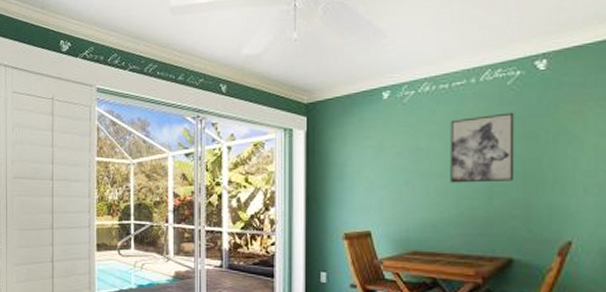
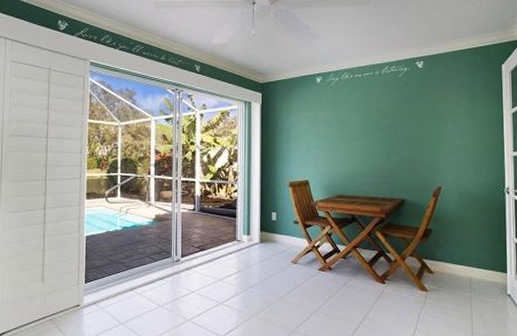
wall art: present [450,112,515,183] -> none [363,96,405,145]

